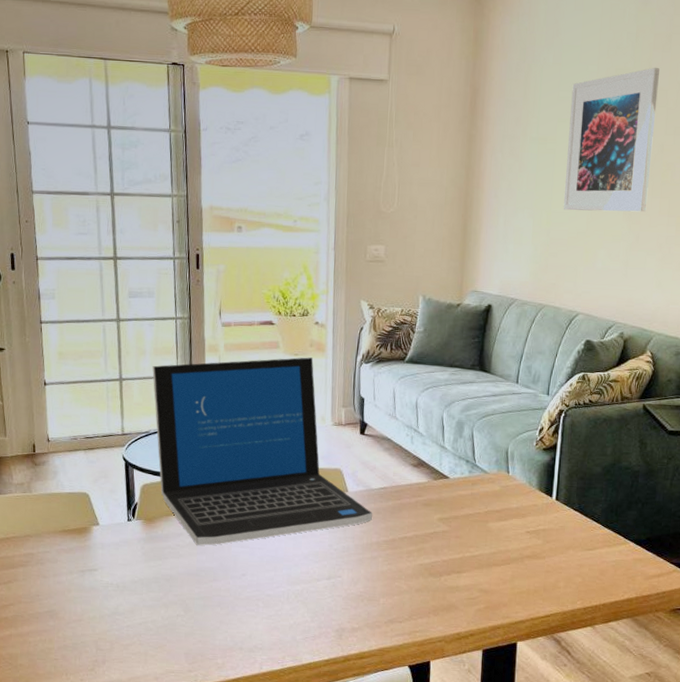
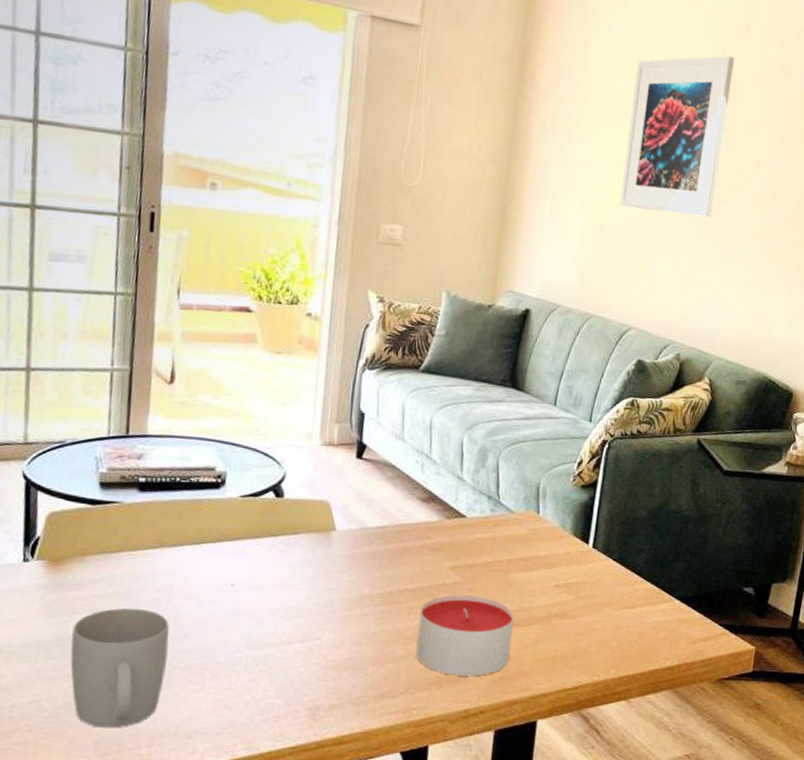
laptop: present [152,357,372,546] -> none [75,353,366,597]
mug: none [164,554,232,644] -> present [70,607,170,728]
candle: none [416,541,493,607] -> present [416,594,514,677]

